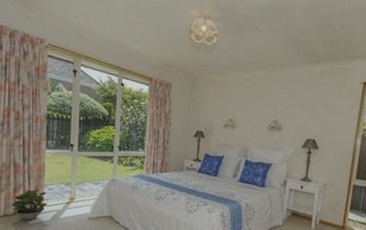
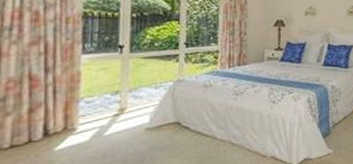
potted plant: present [11,189,47,221] -> none [23,105,84,148]

